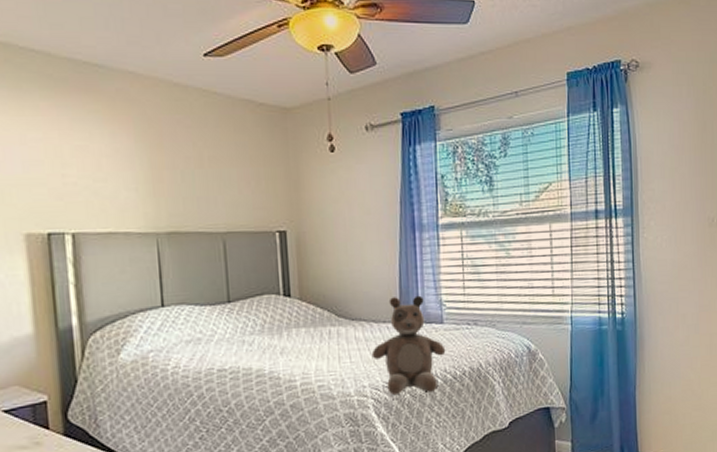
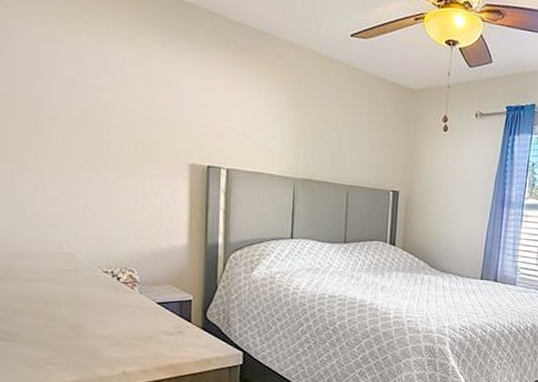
stuffed animal: present [371,295,446,396] -> none [454,258,515,339]

